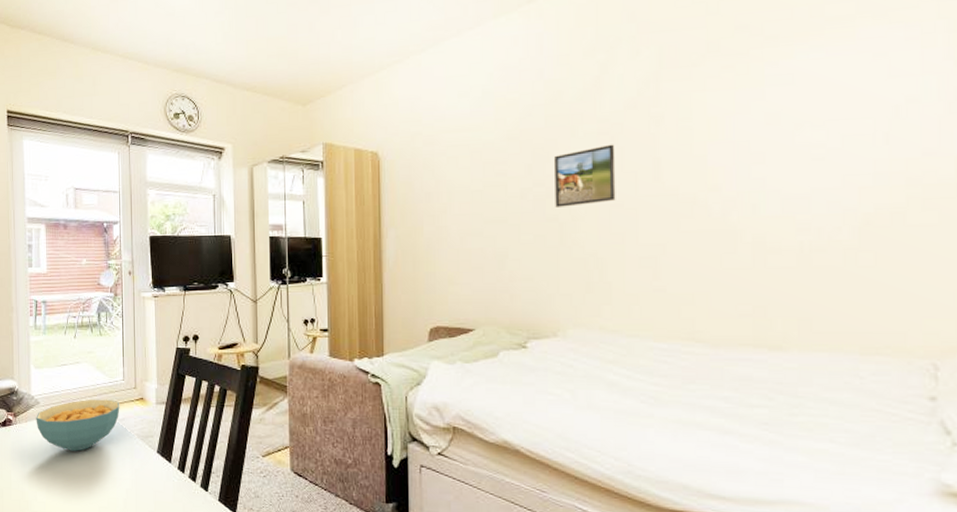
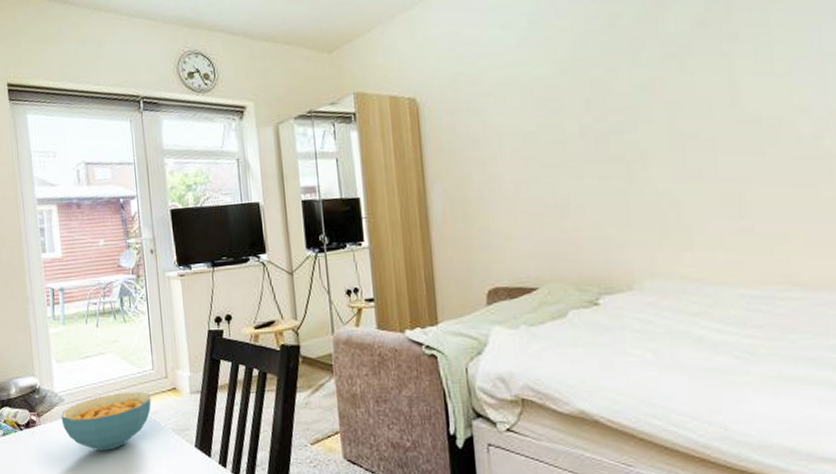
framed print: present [555,144,616,207] -> none [615,68,689,145]

